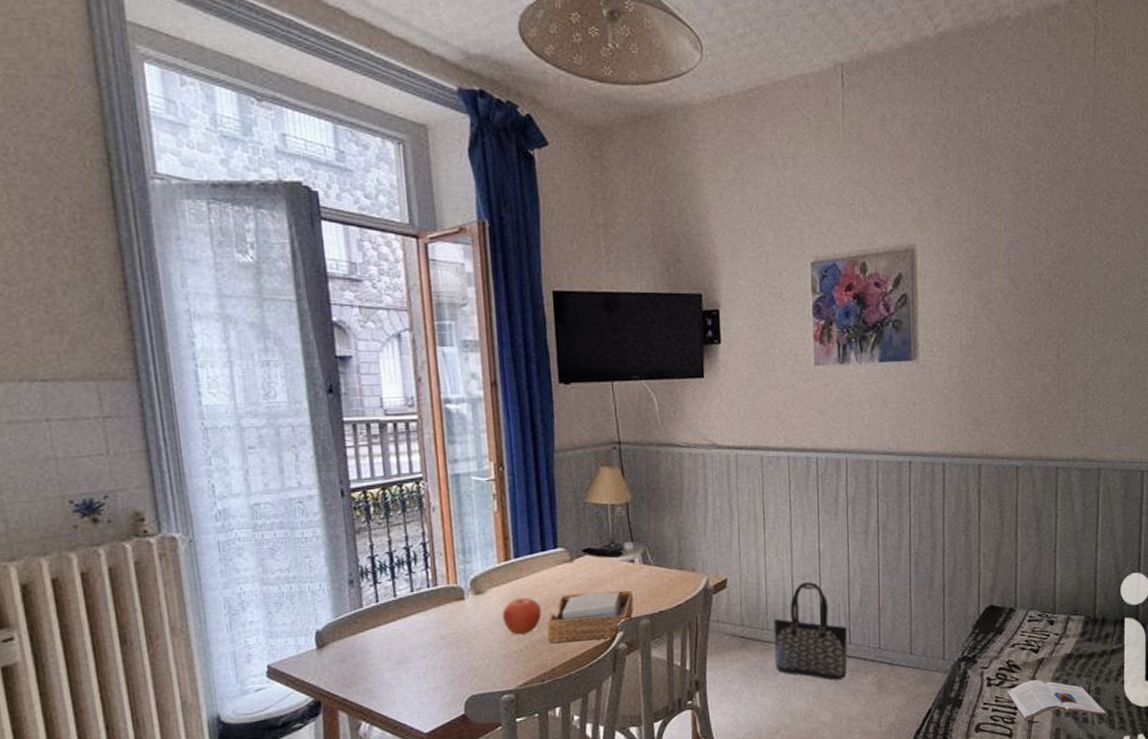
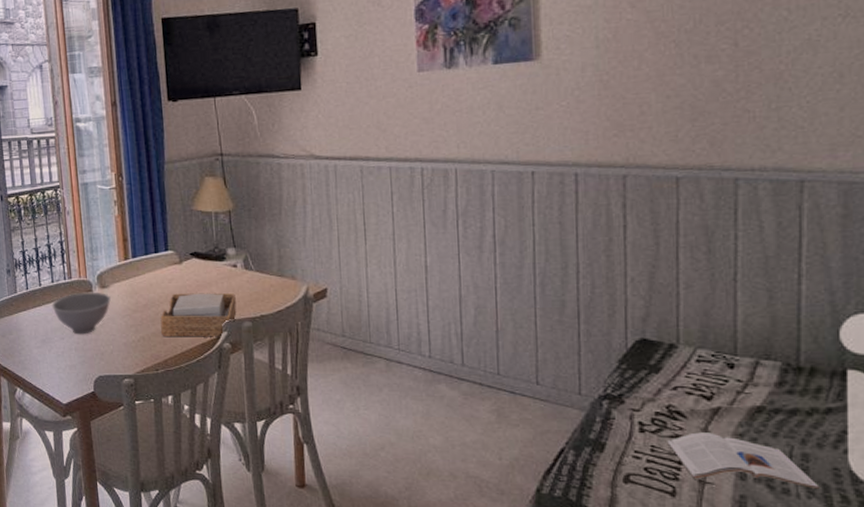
bowl: none [410,599,487,650] -> present [52,292,111,335]
fruit: present [503,598,542,635] -> none [123,294,156,327]
tote bag: present [773,582,848,680] -> none [376,297,460,402]

